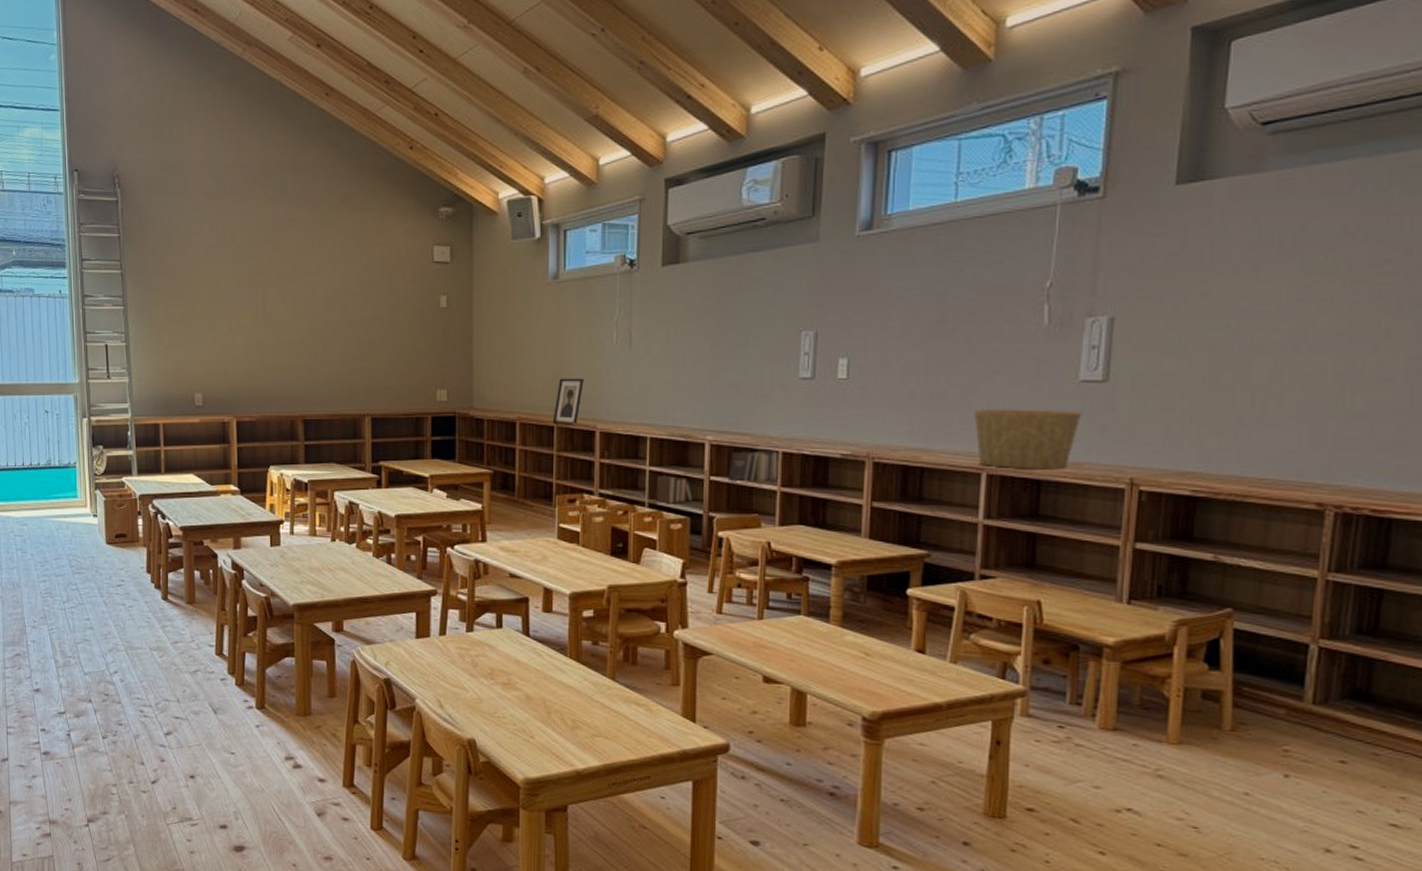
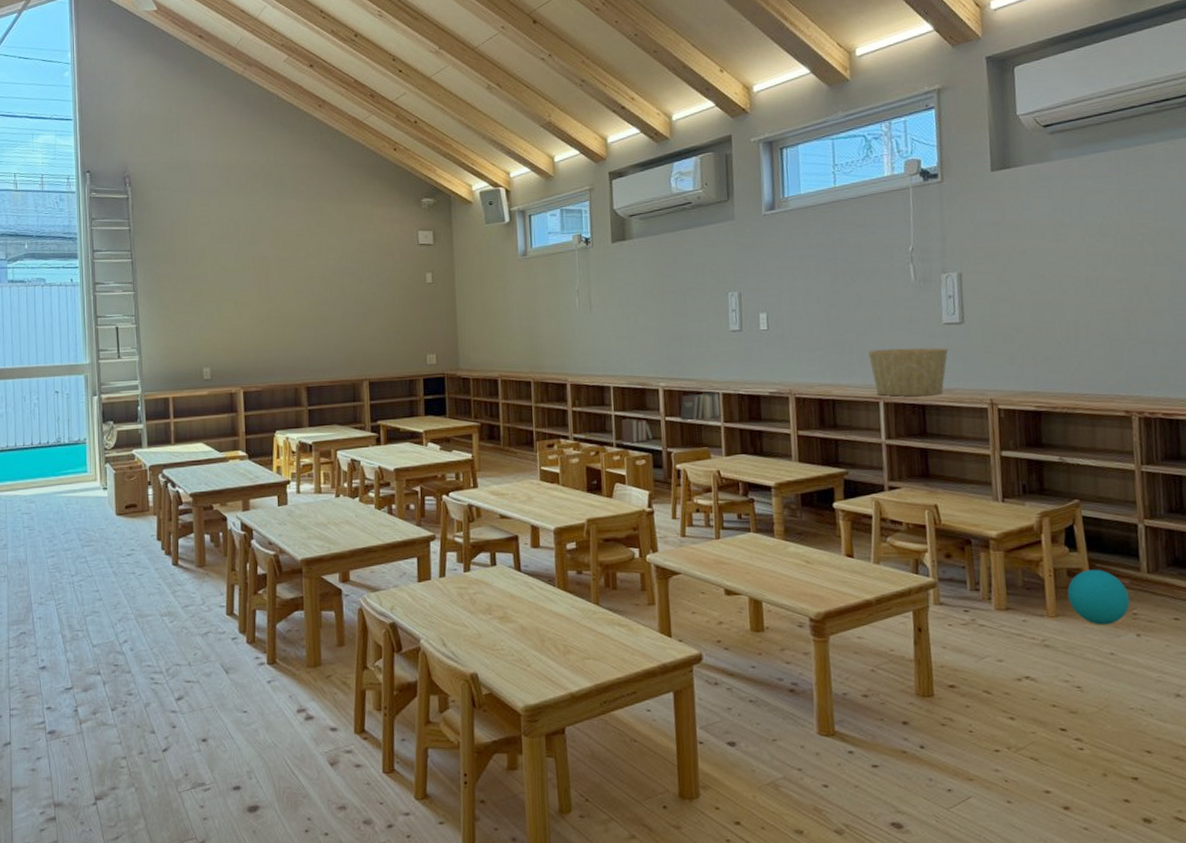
picture frame: present [552,378,584,426] -> none [529,338,554,380]
ball: none [1197,693,1283,760] -> present [1067,569,1130,625]

